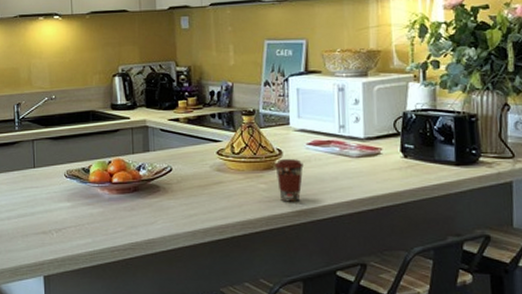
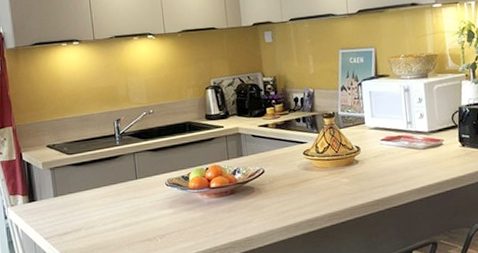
coffee cup: present [275,159,304,202] -> none [354,154,379,193]

